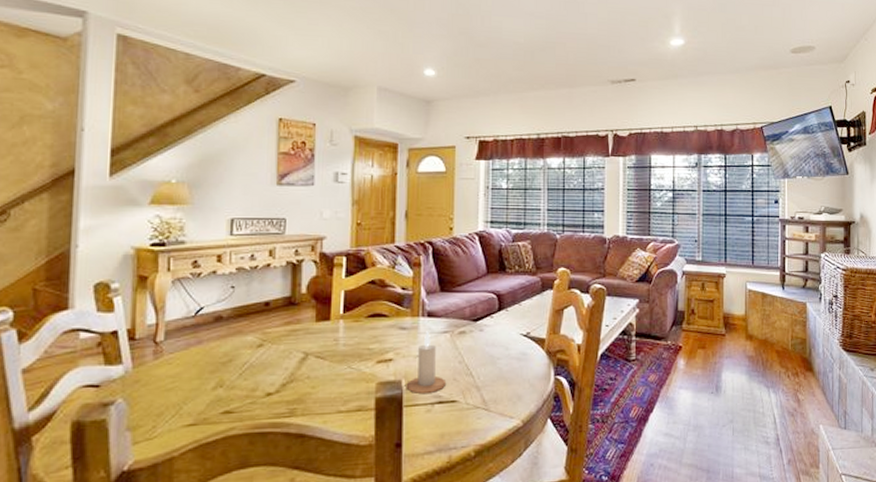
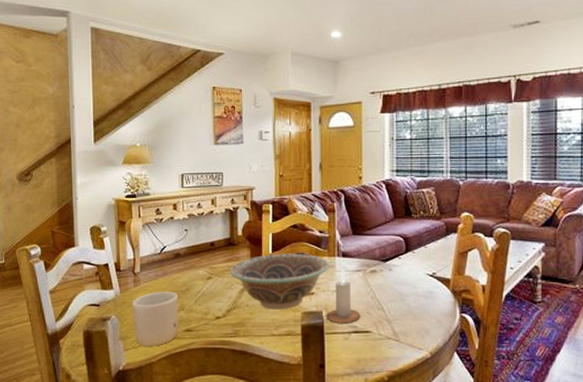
mug: none [148,364,217,437] -> present [131,291,179,346]
decorative bowl: none [288,313,412,381] -> present [230,253,329,310]

